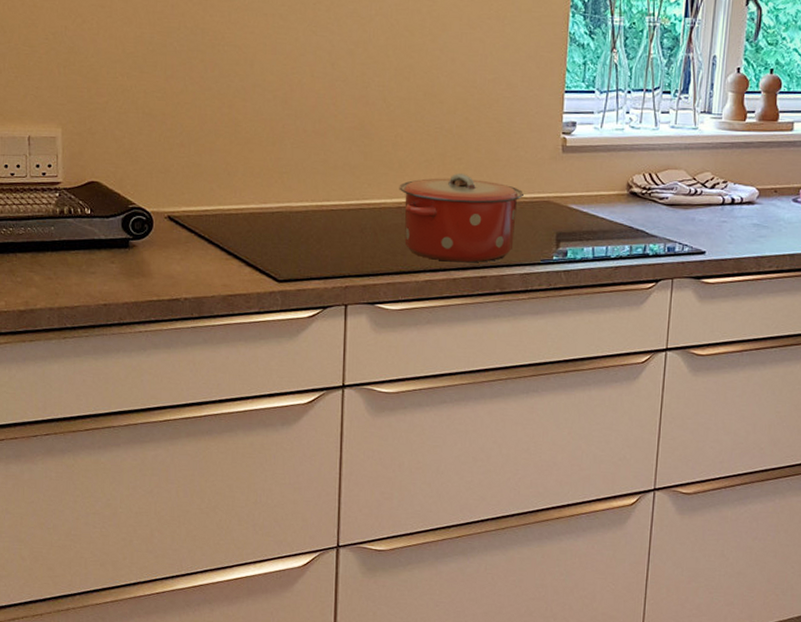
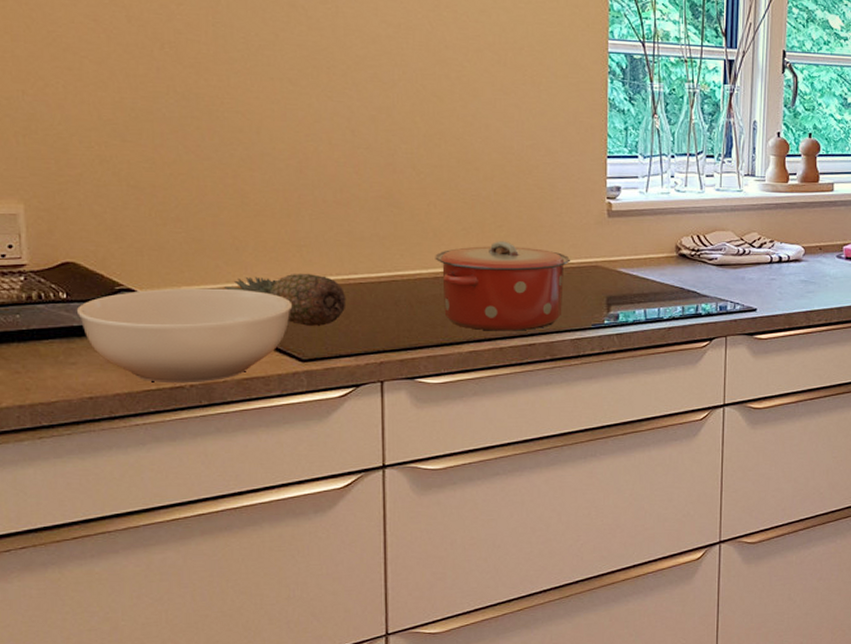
bowl: none [97,208,273,297] -> present [76,288,293,384]
fruit: none [217,198,319,250] -> present [224,273,346,327]

